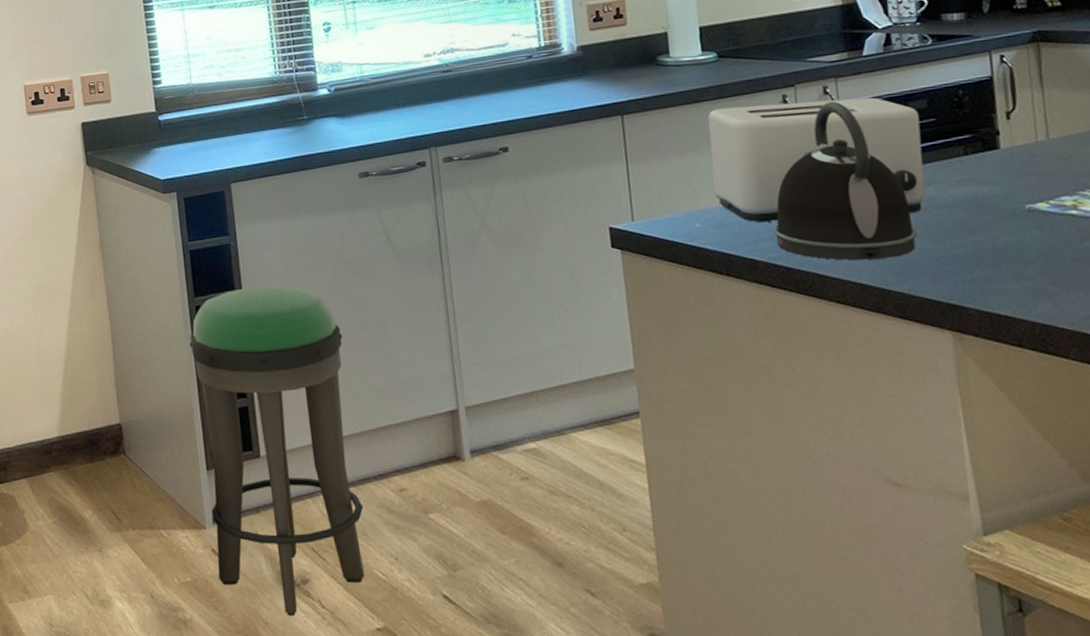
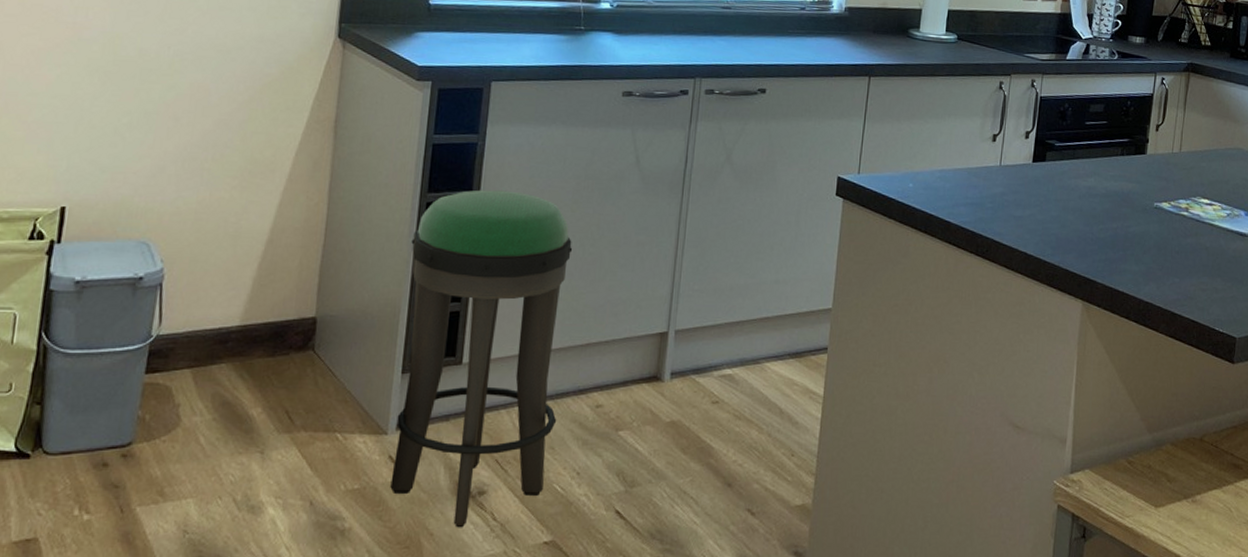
toaster: present [708,97,926,223] -> none [930,84,1096,198]
kettle: present [773,101,917,261] -> none [969,93,1074,234]

